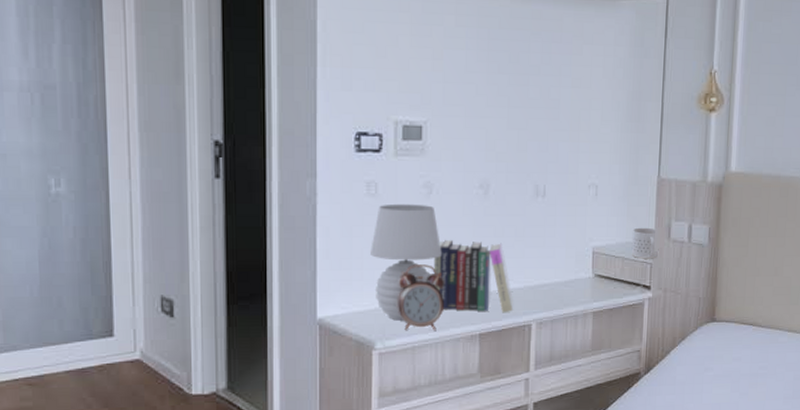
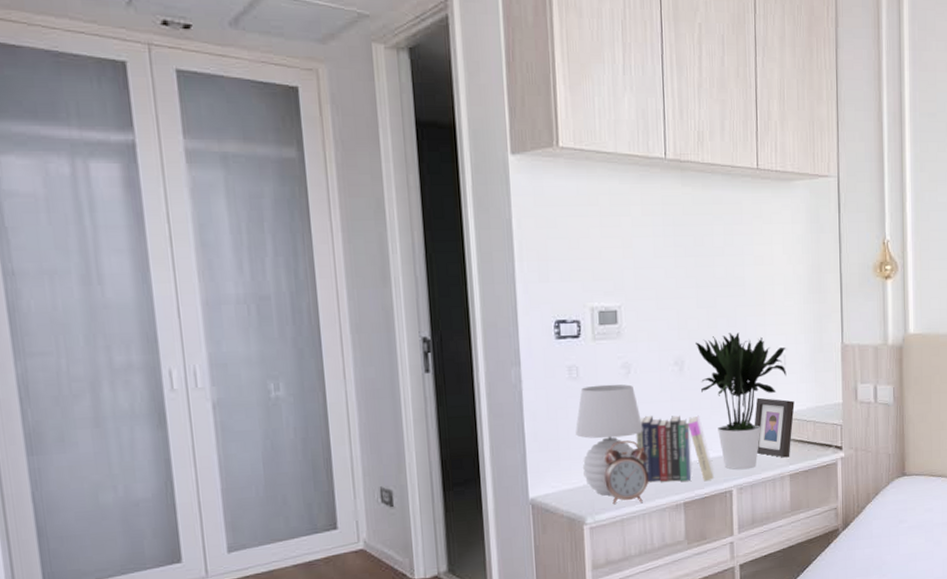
potted plant: none [503,158,600,304] -> present [696,332,787,470]
picture frame: none [559,228,604,294] -> present [754,397,795,458]
mug: present [631,227,659,259] -> none [821,391,848,422]

